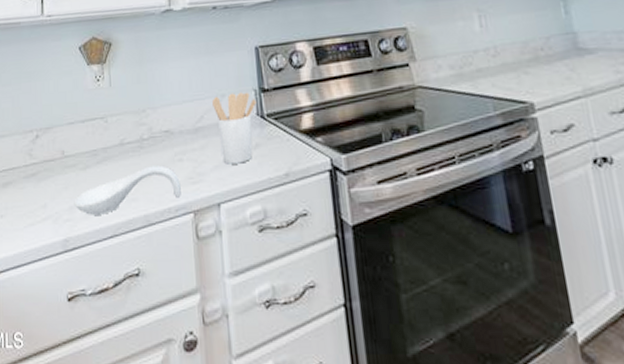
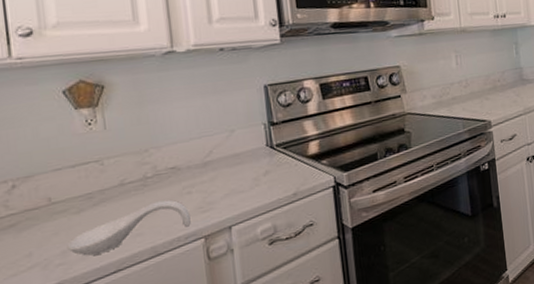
utensil holder: present [212,92,256,164] -> none [221,126,266,192]

